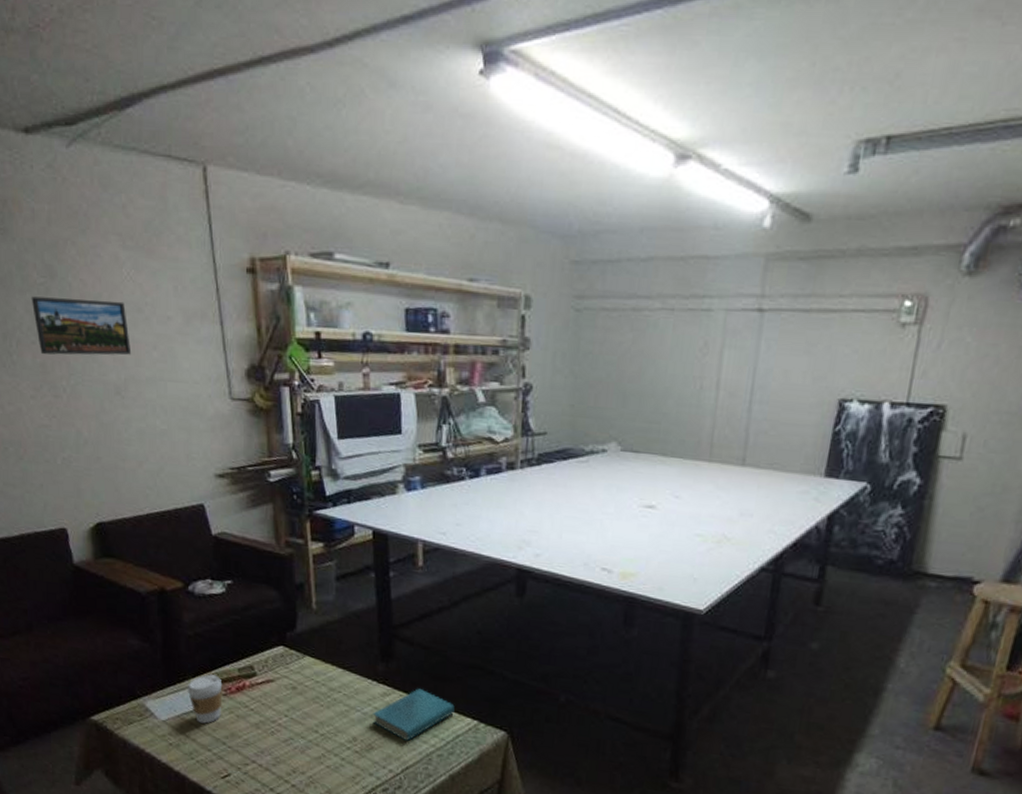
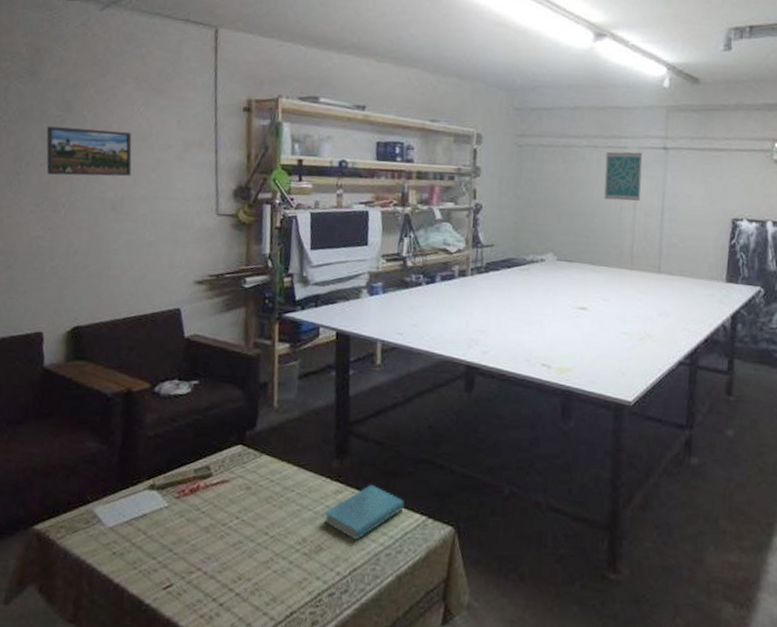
coffee cup: present [187,674,223,724] -> none [139,476,177,529]
wall art: none [680,315,732,378] -> present [604,152,643,201]

